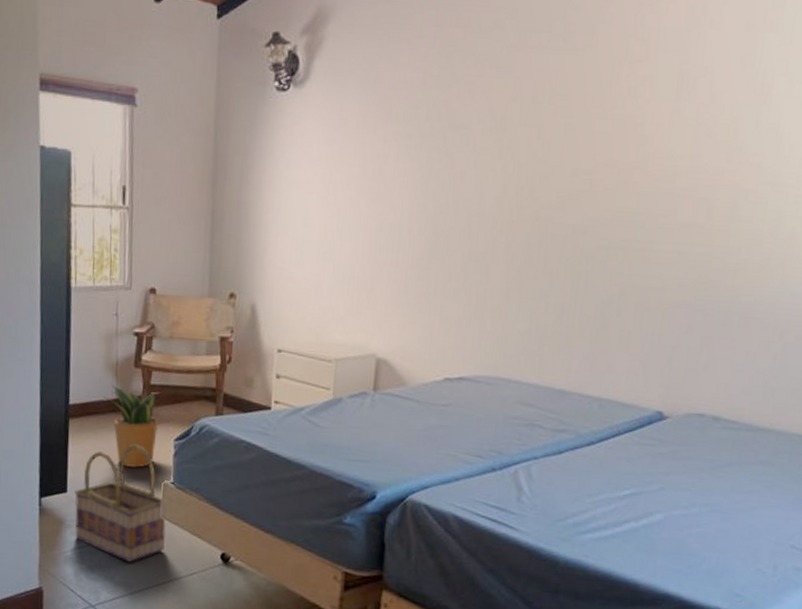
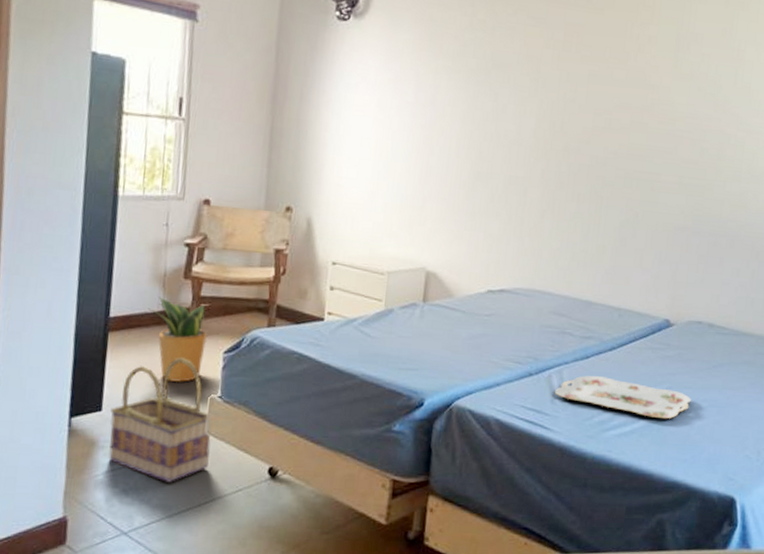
serving tray: none [521,472,689,524] -> present [554,375,691,419]

